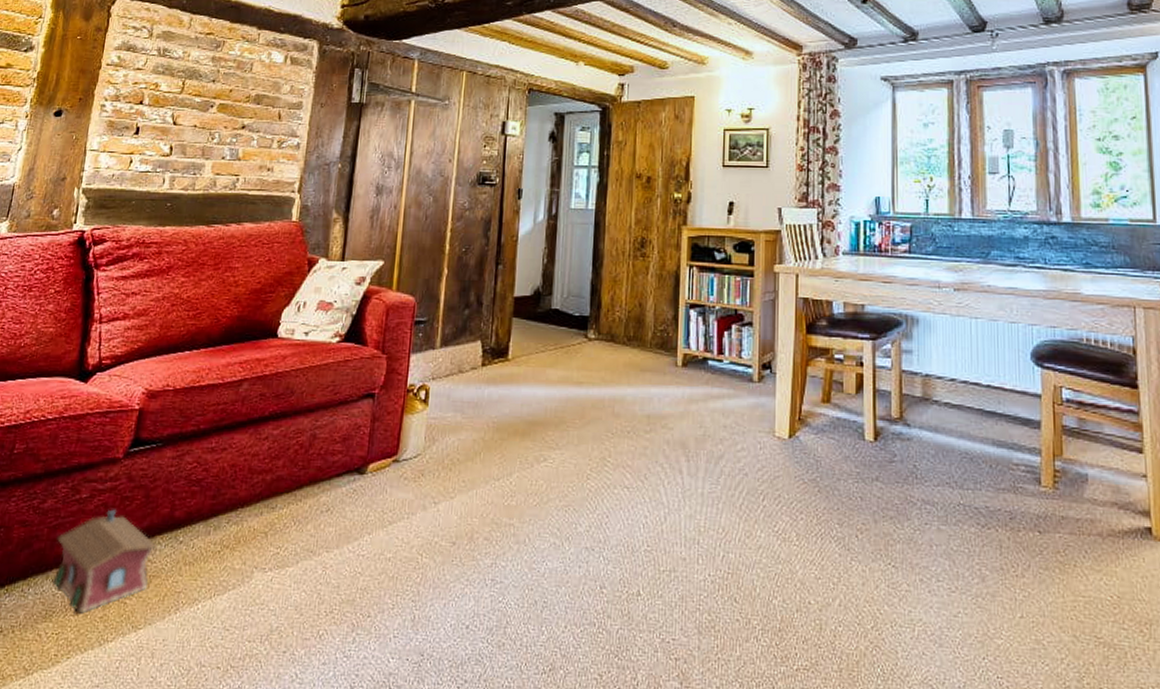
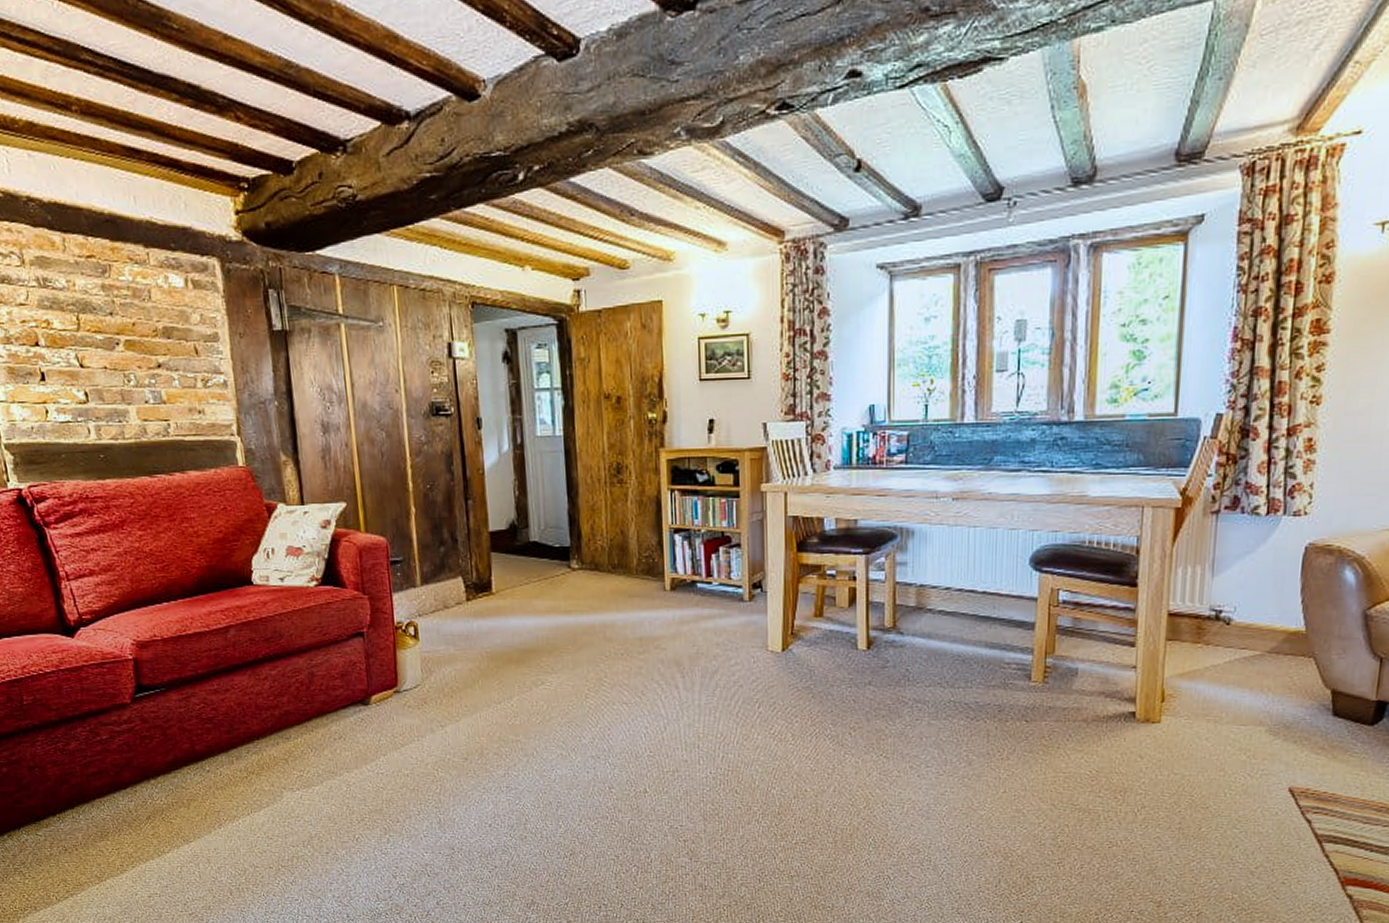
toy house: present [52,509,157,614] -> none [91,747,188,833]

